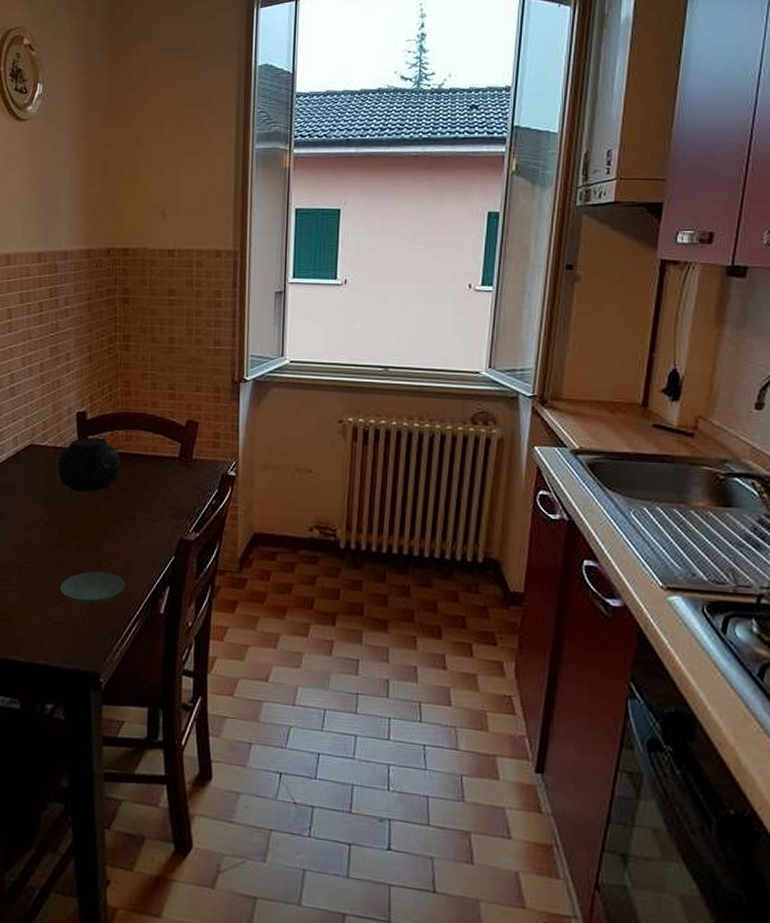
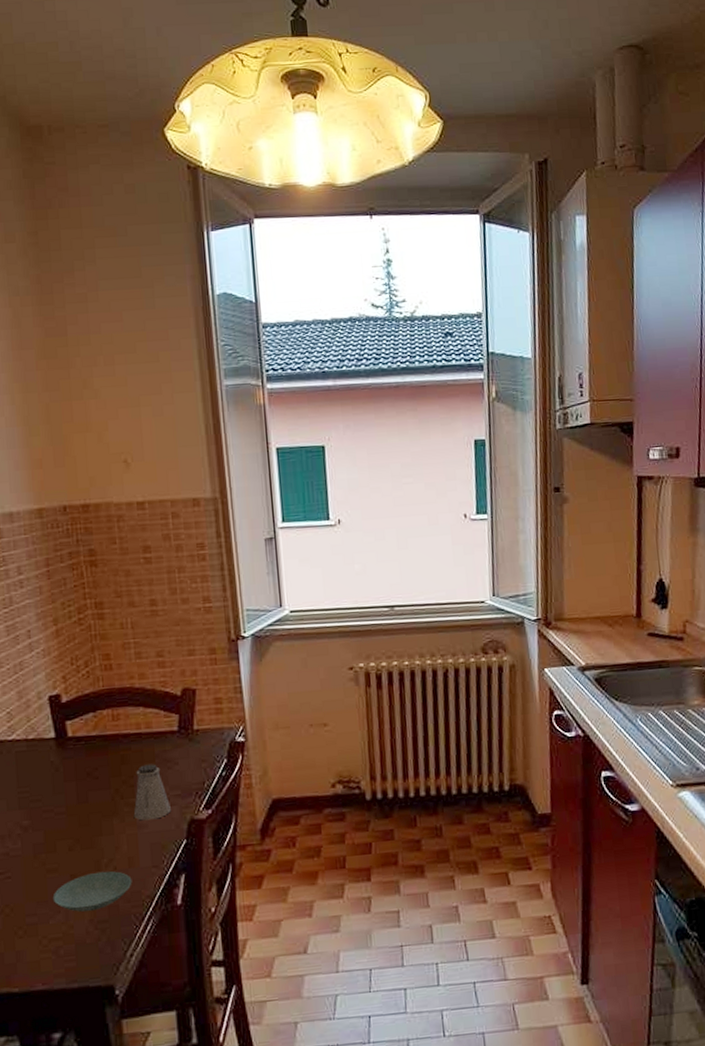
teapot: present [57,435,125,492] -> none [31,721,113,786]
saltshaker: none [133,483,165,534] -> present [133,764,171,821]

